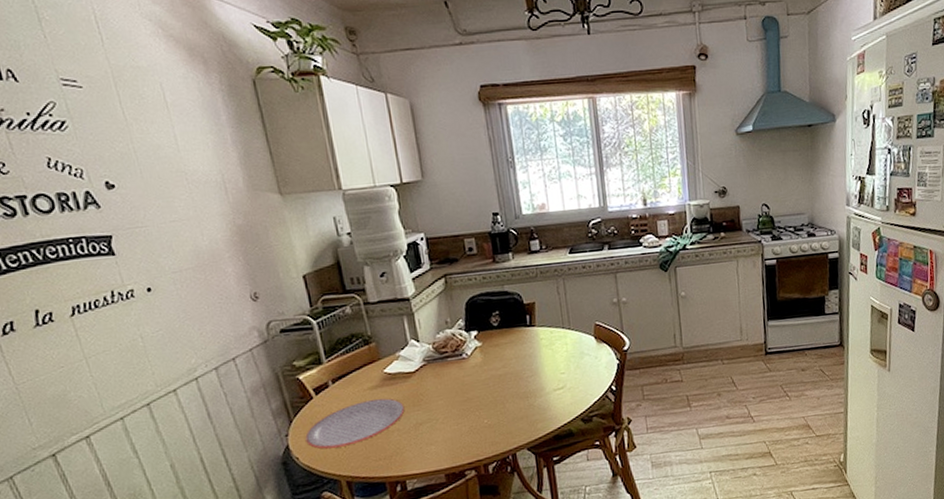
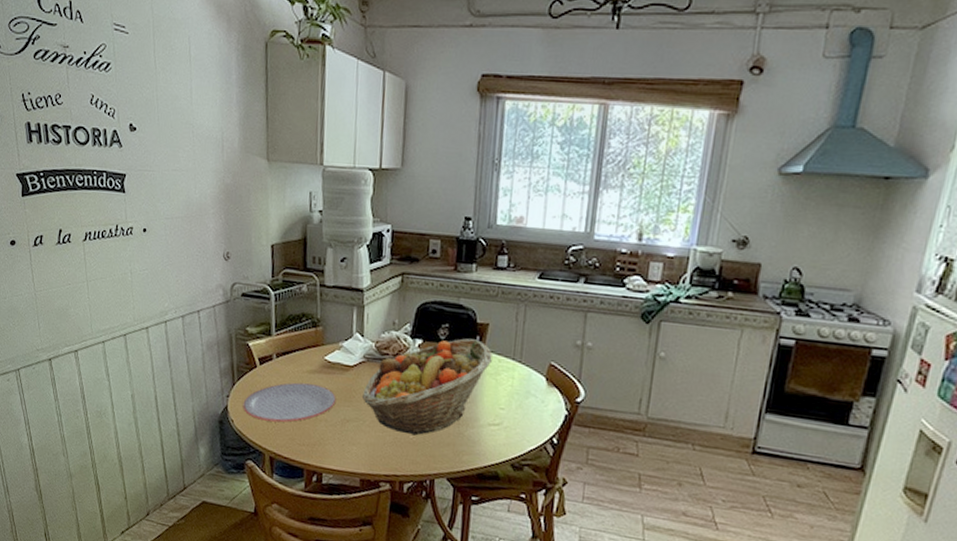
fruit basket: none [429,318,545,420] -> present [361,338,493,436]

